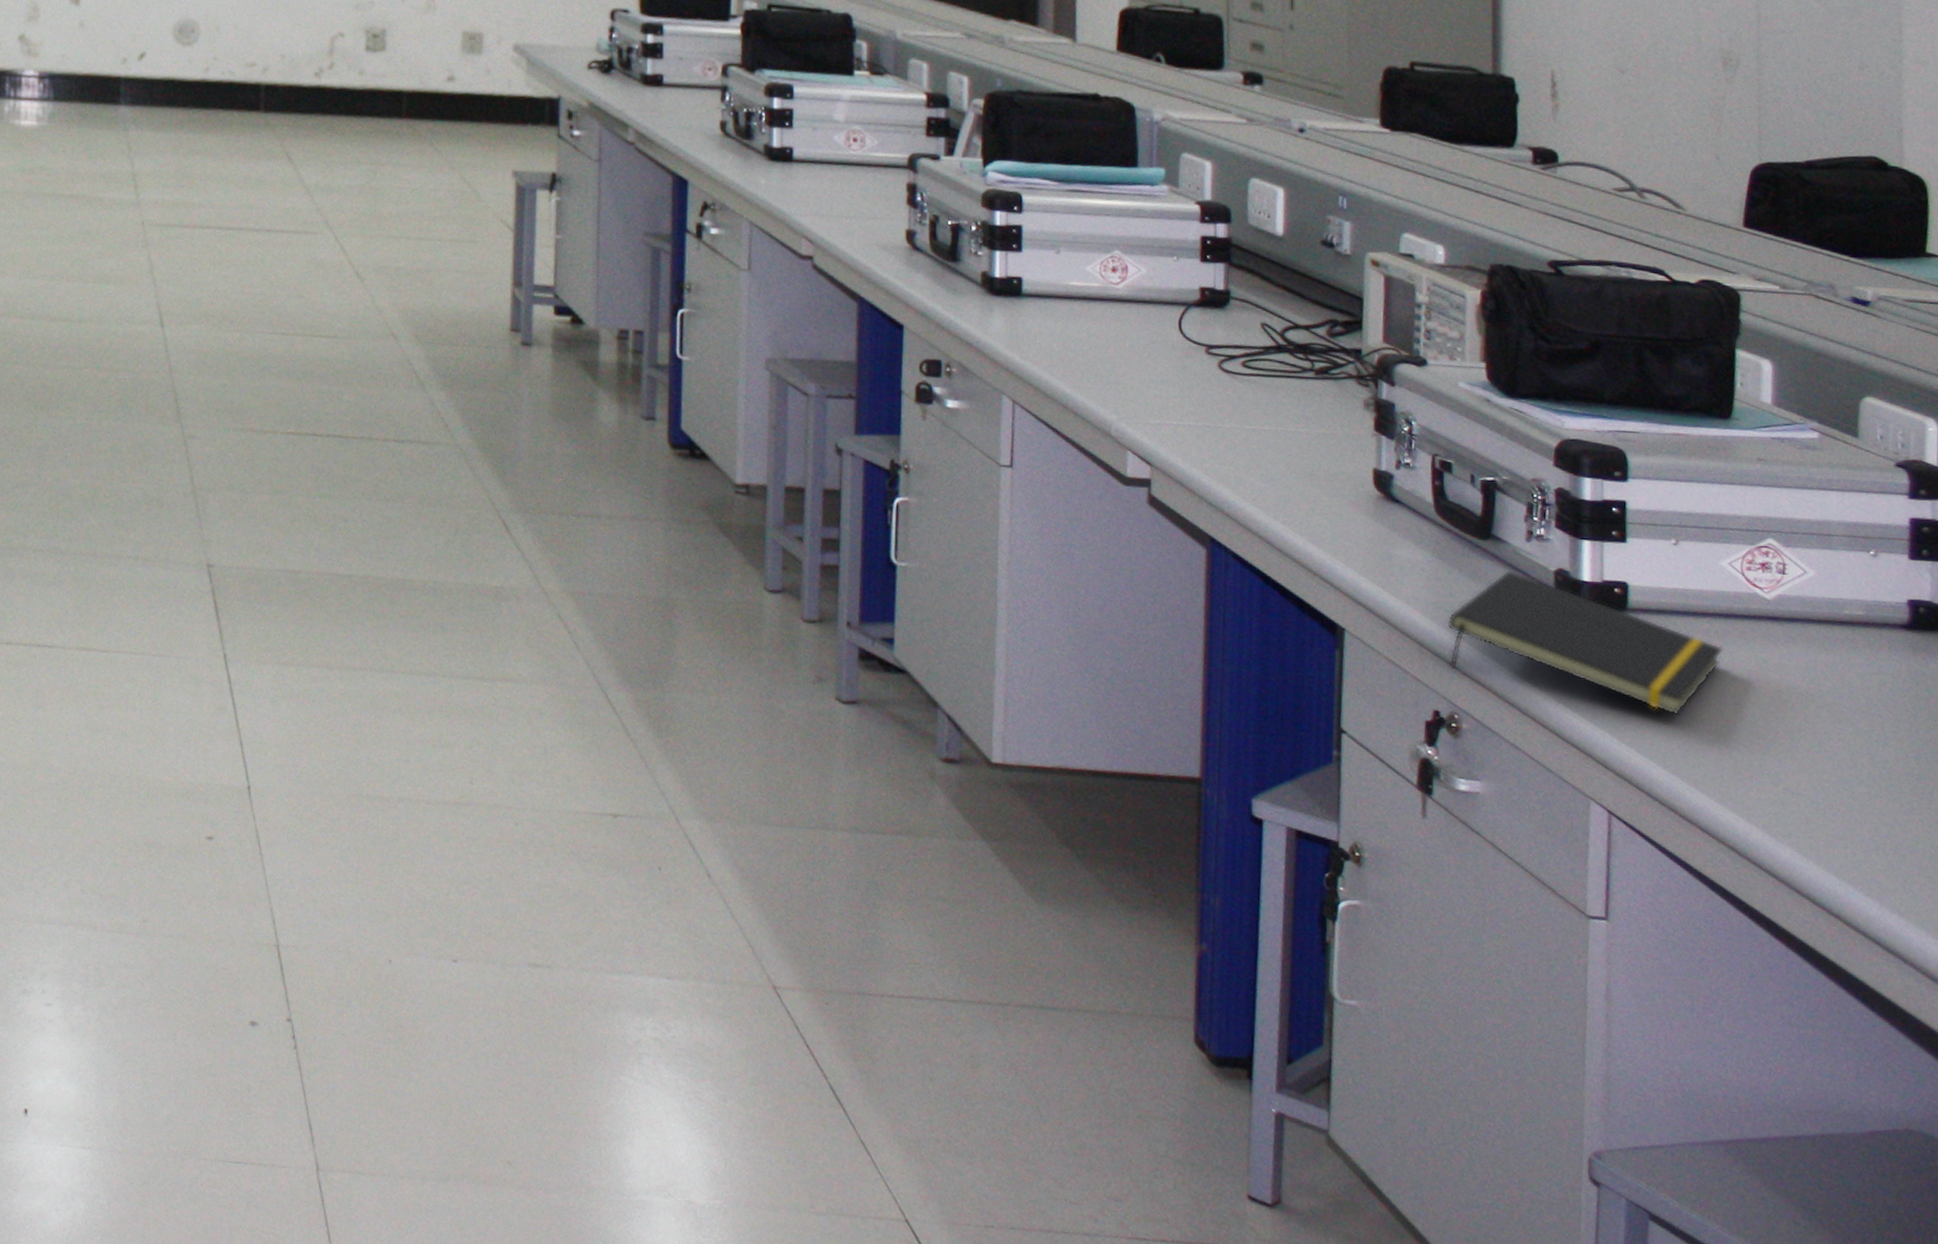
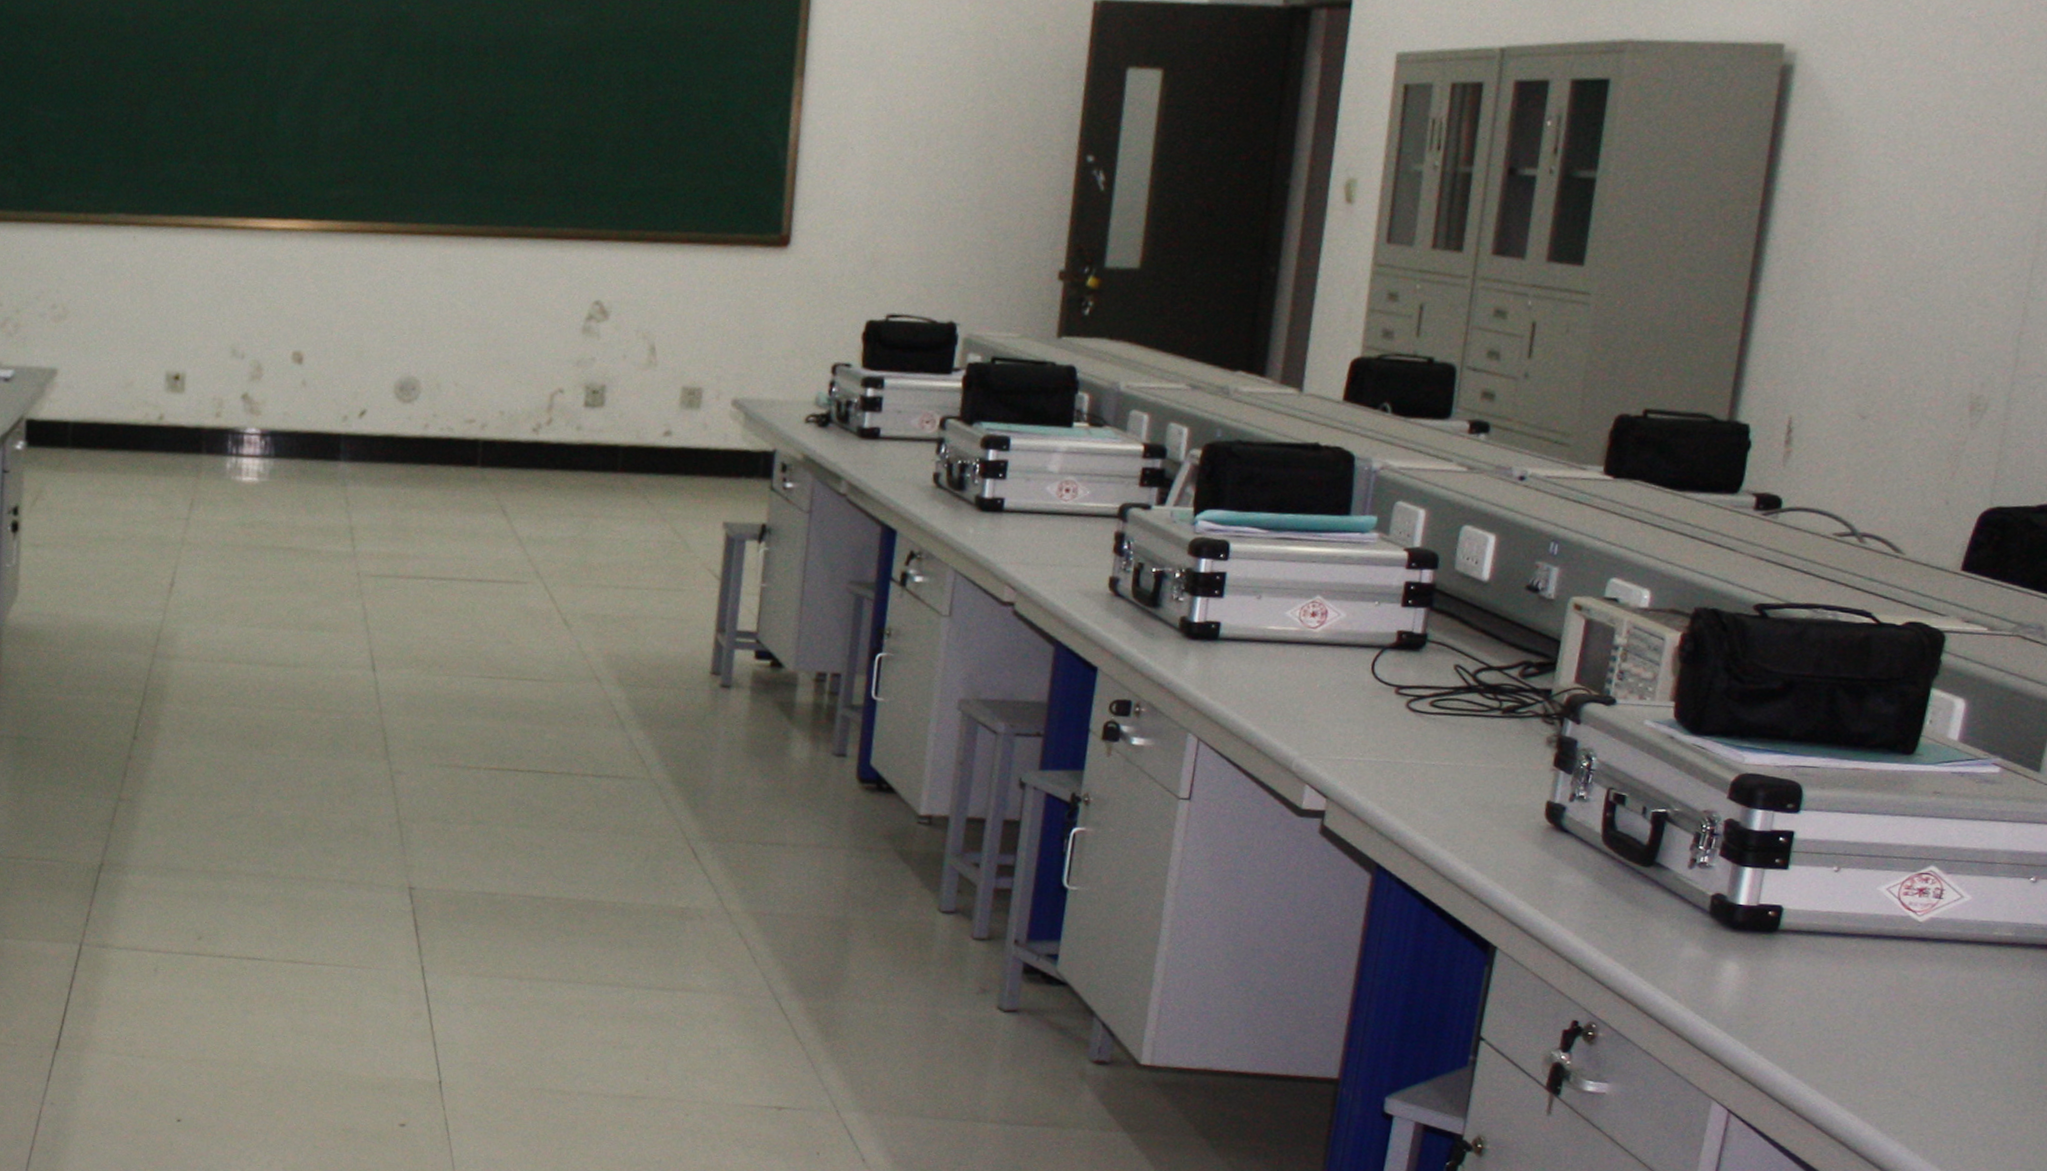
notepad: present [1447,569,1724,716] -> none [1594,894,1867,1026]

